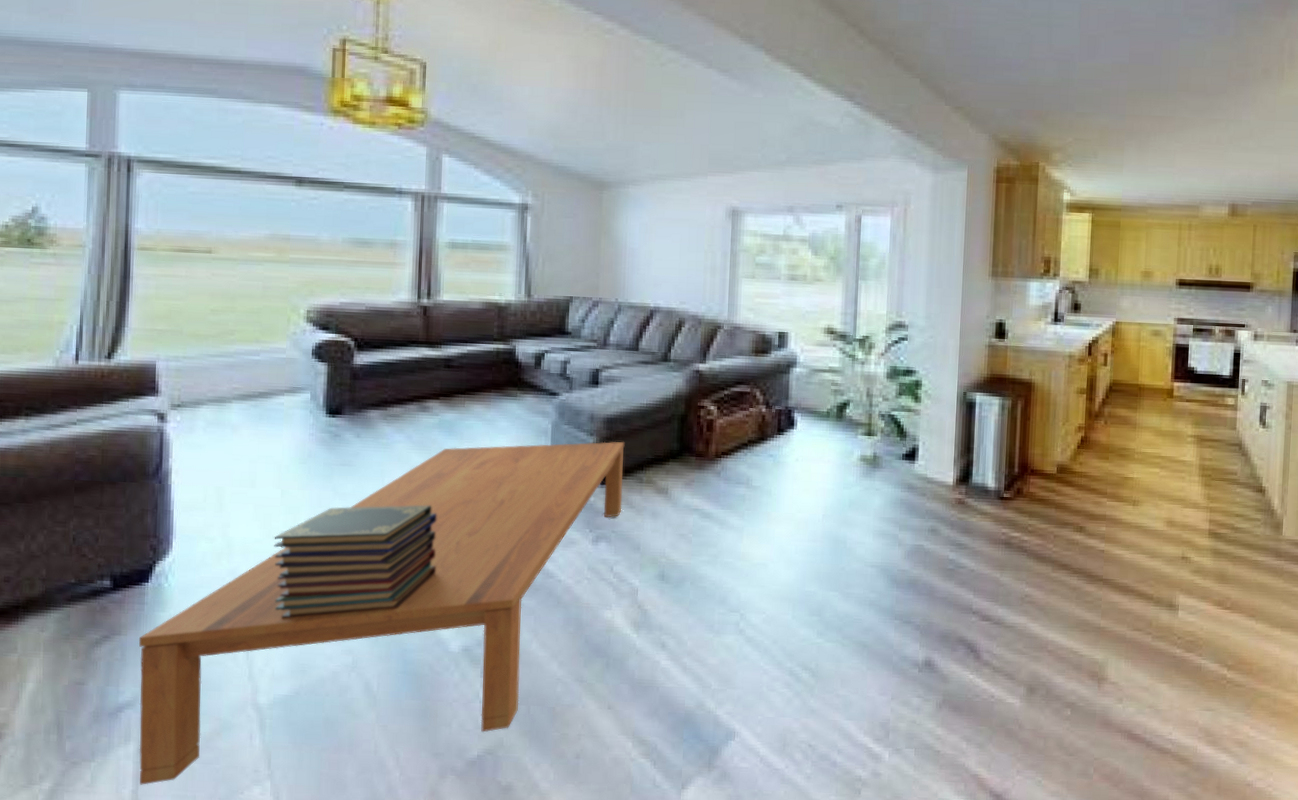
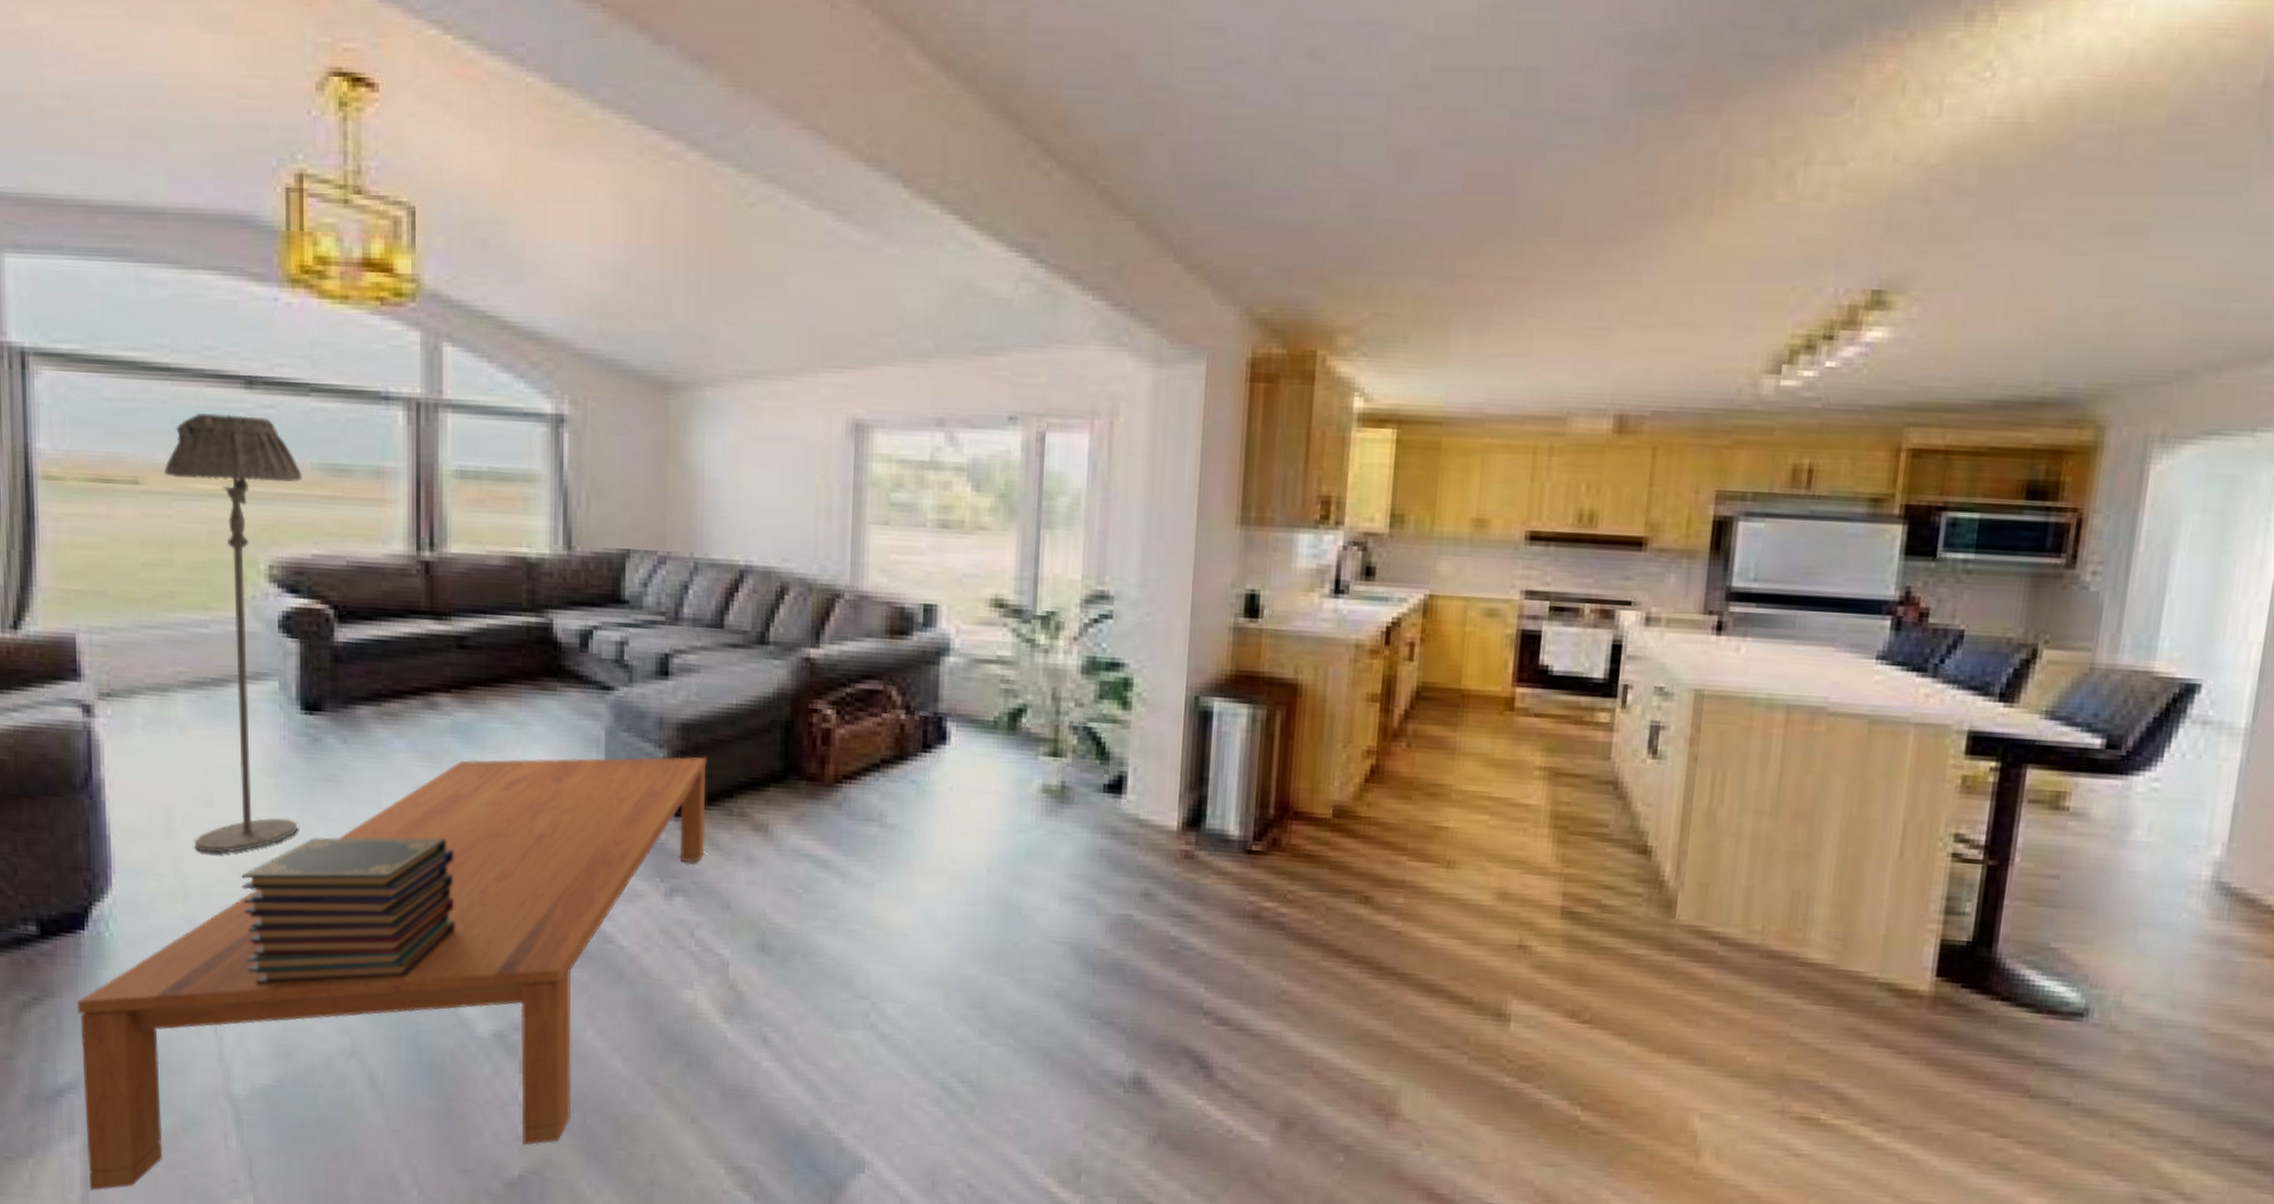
floor lamp: none [232,202,335,522] -> present [164,412,302,854]

